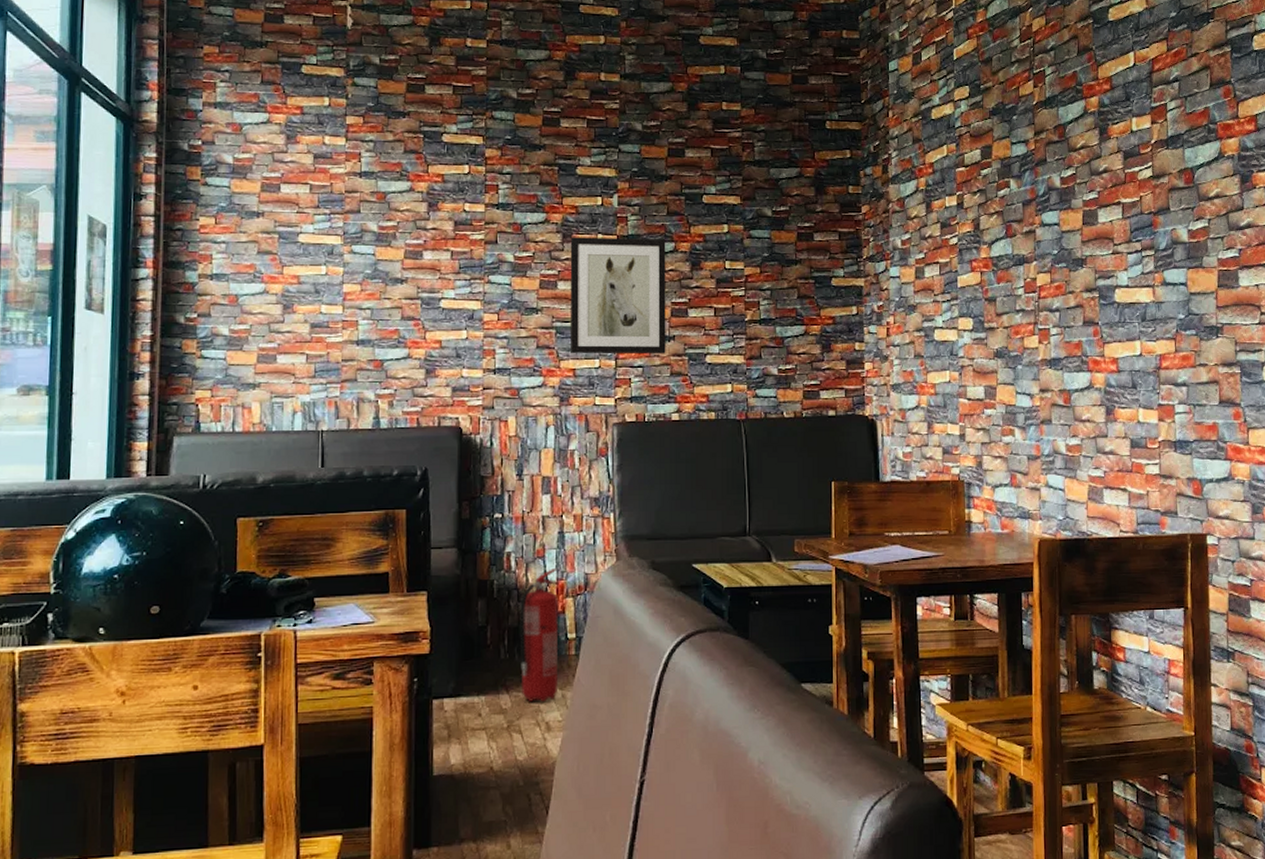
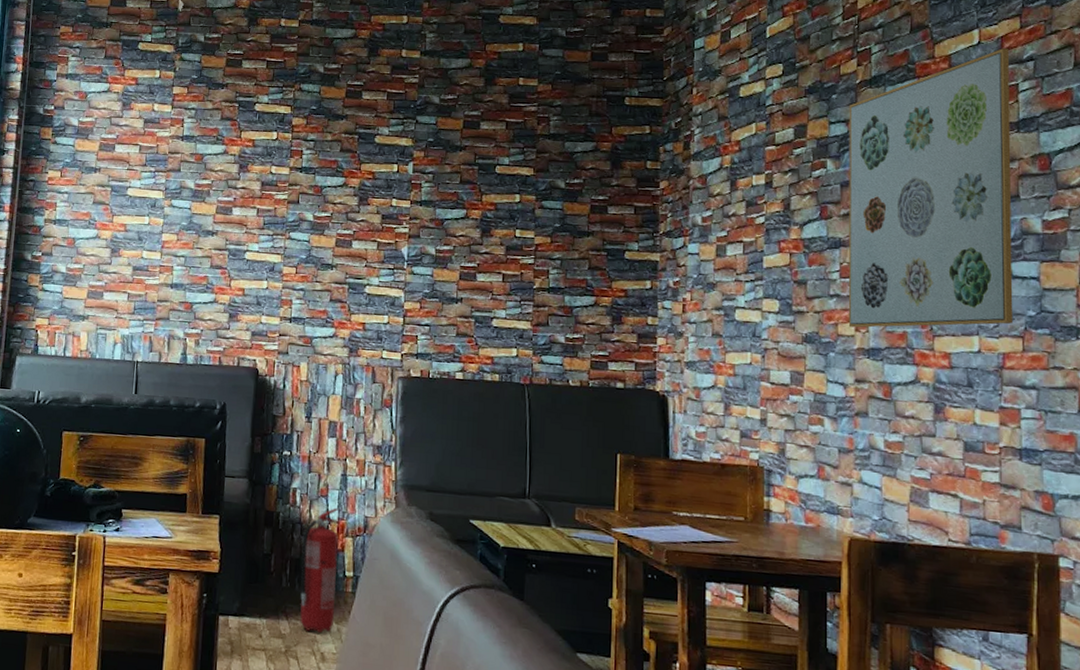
wall art: present [570,237,666,354] -> none [361,200,458,315]
wall art: none [1027,70,1167,340] -> present [848,48,1014,328]

